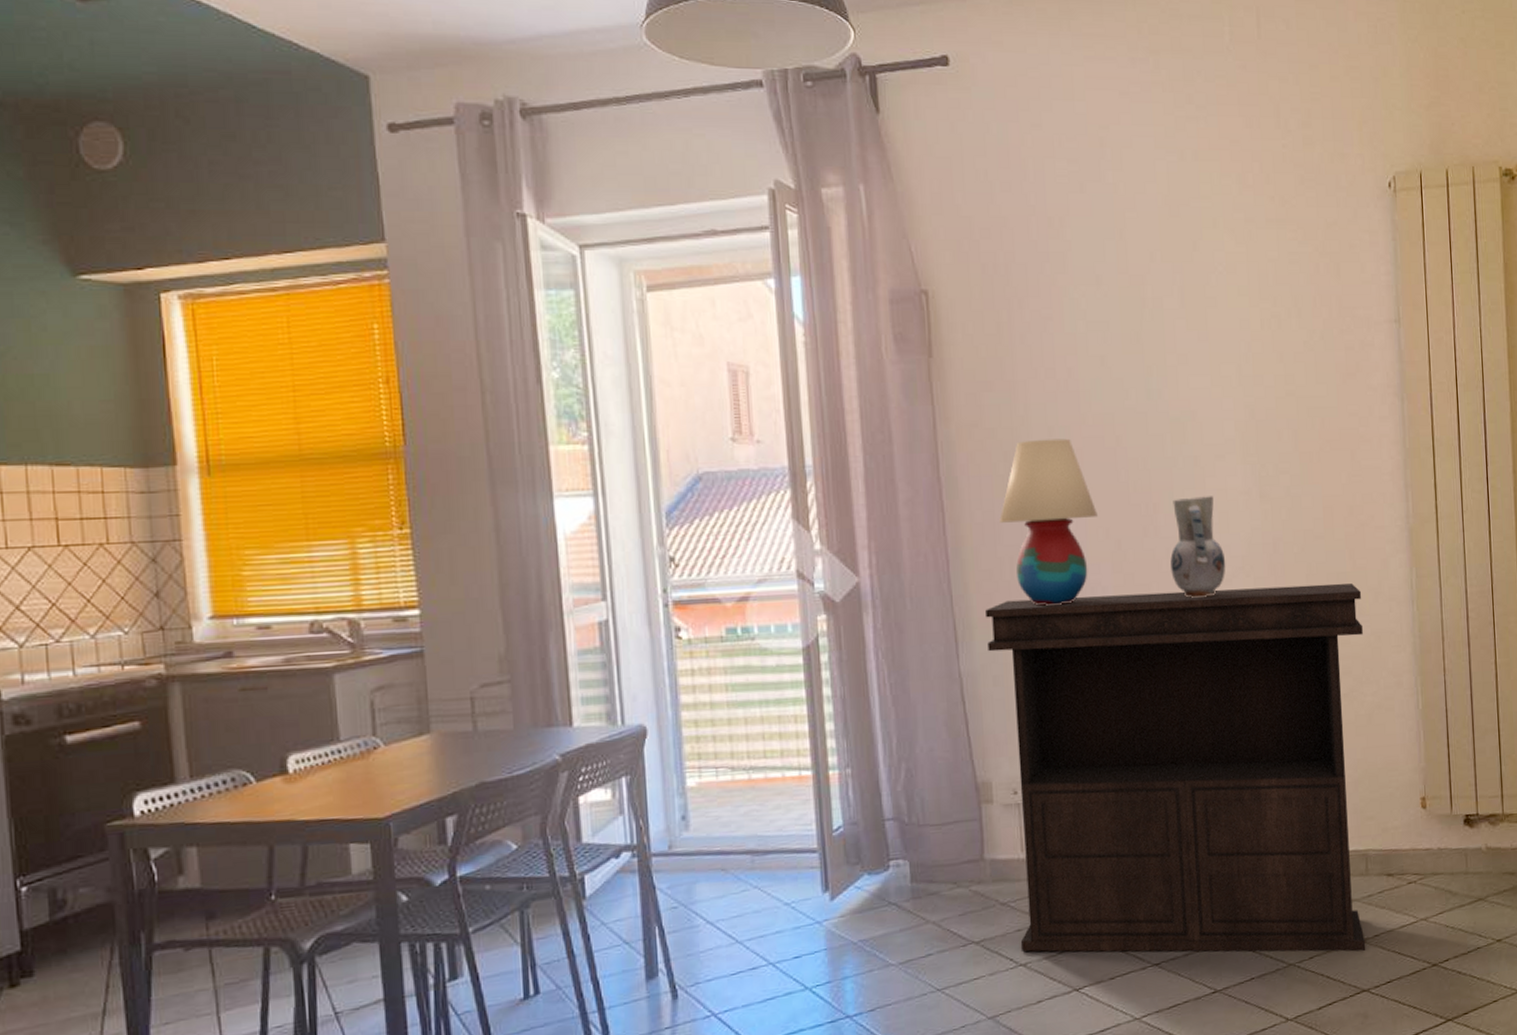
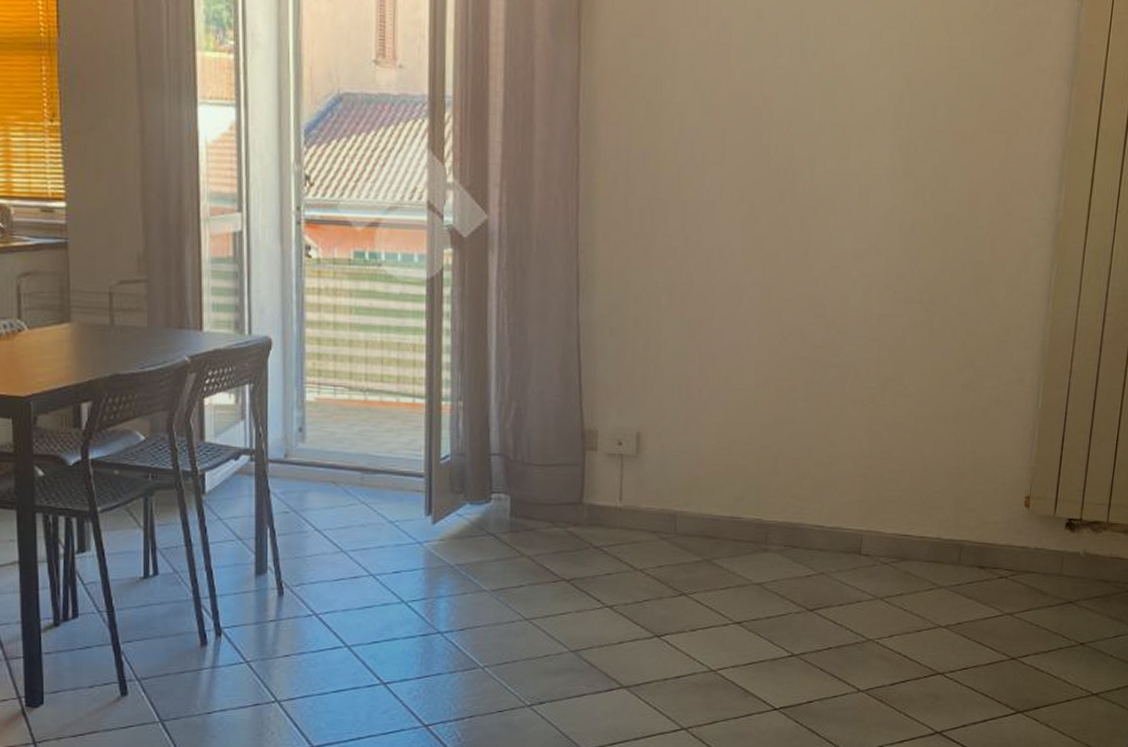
console table: present [986,583,1366,952] -> none [608,253,997,637]
table lamp: present [999,438,1098,606] -> none [634,91,735,264]
vase: present [1170,496,1226,598] -> none [802,167,860,272]

